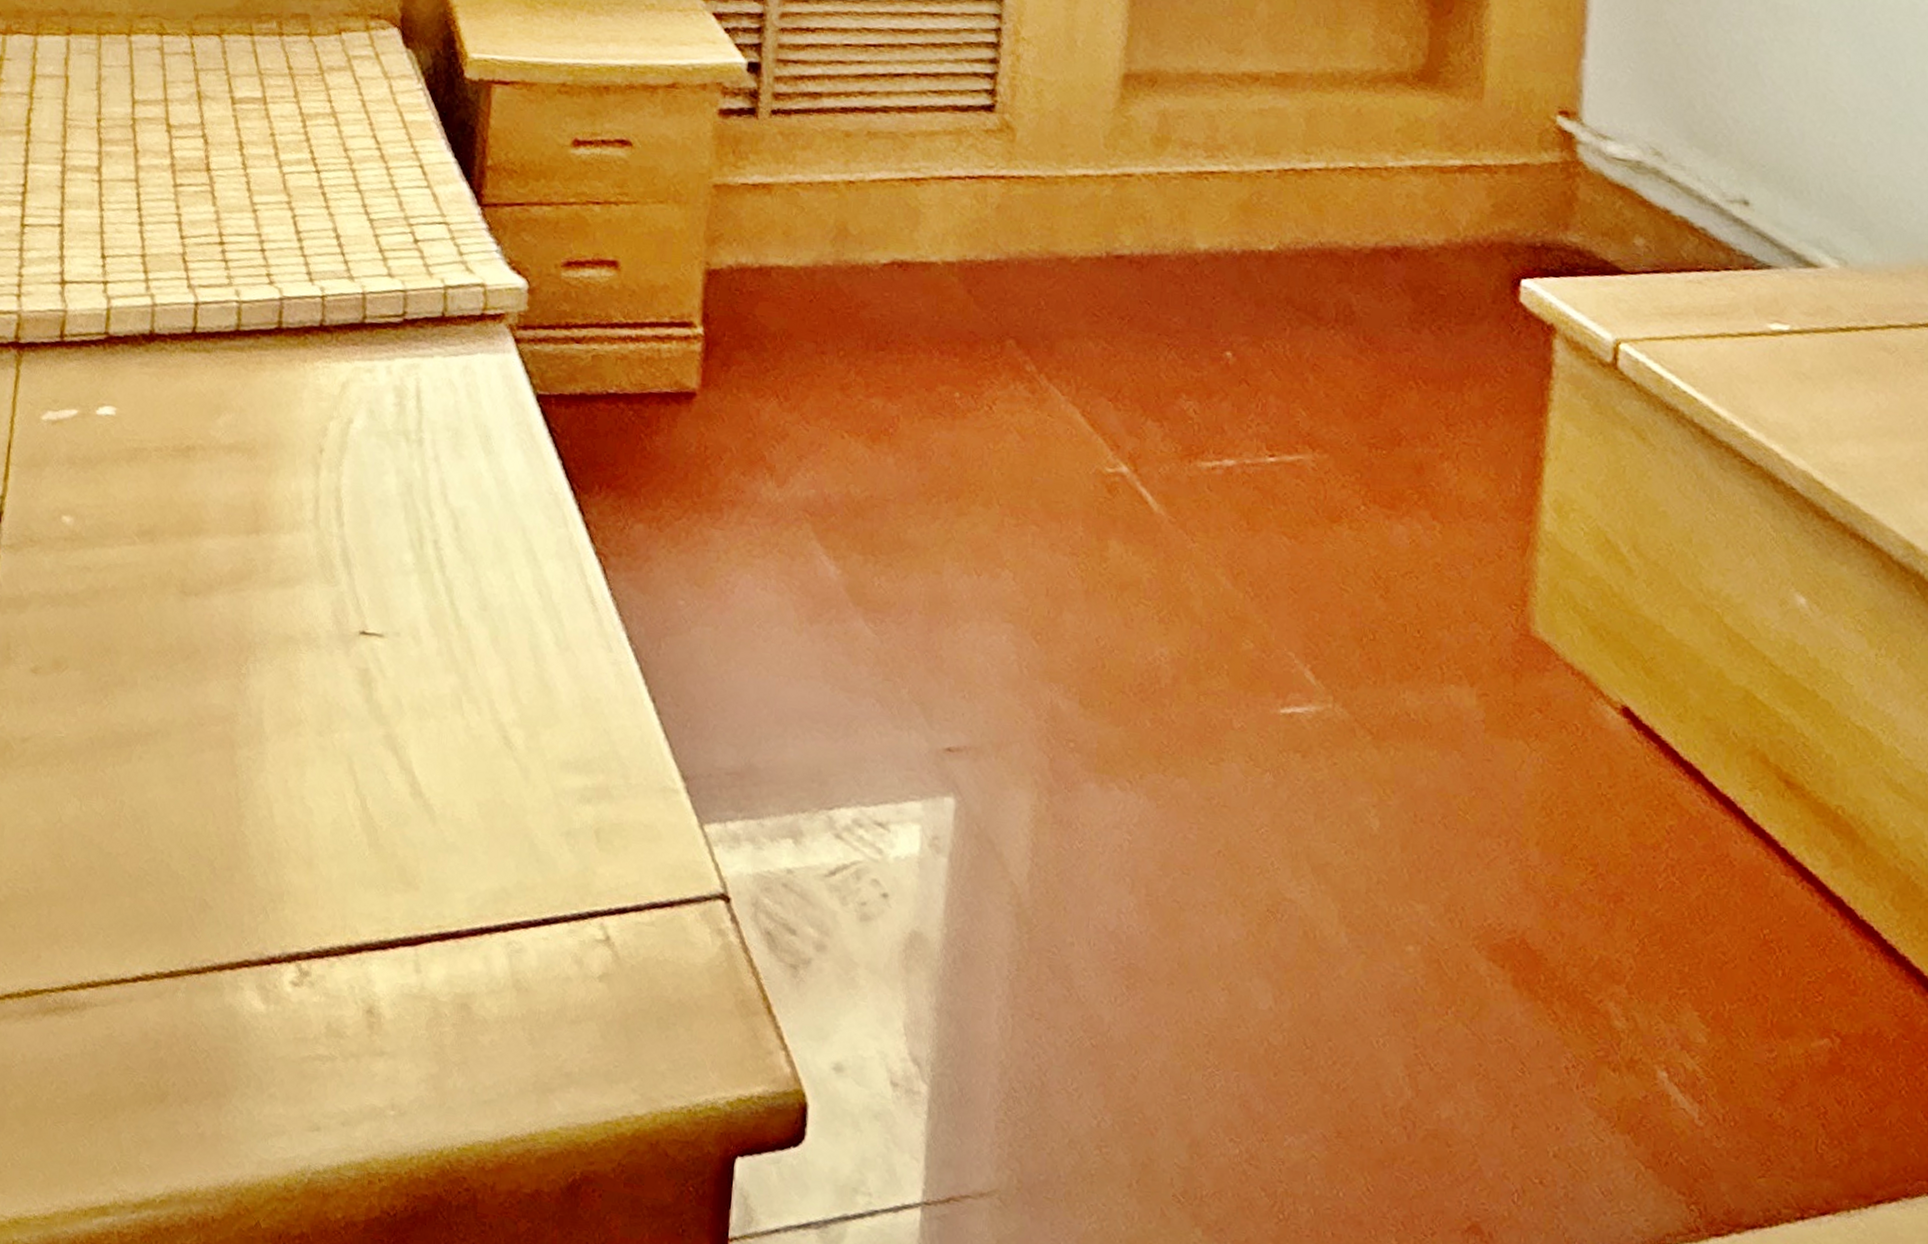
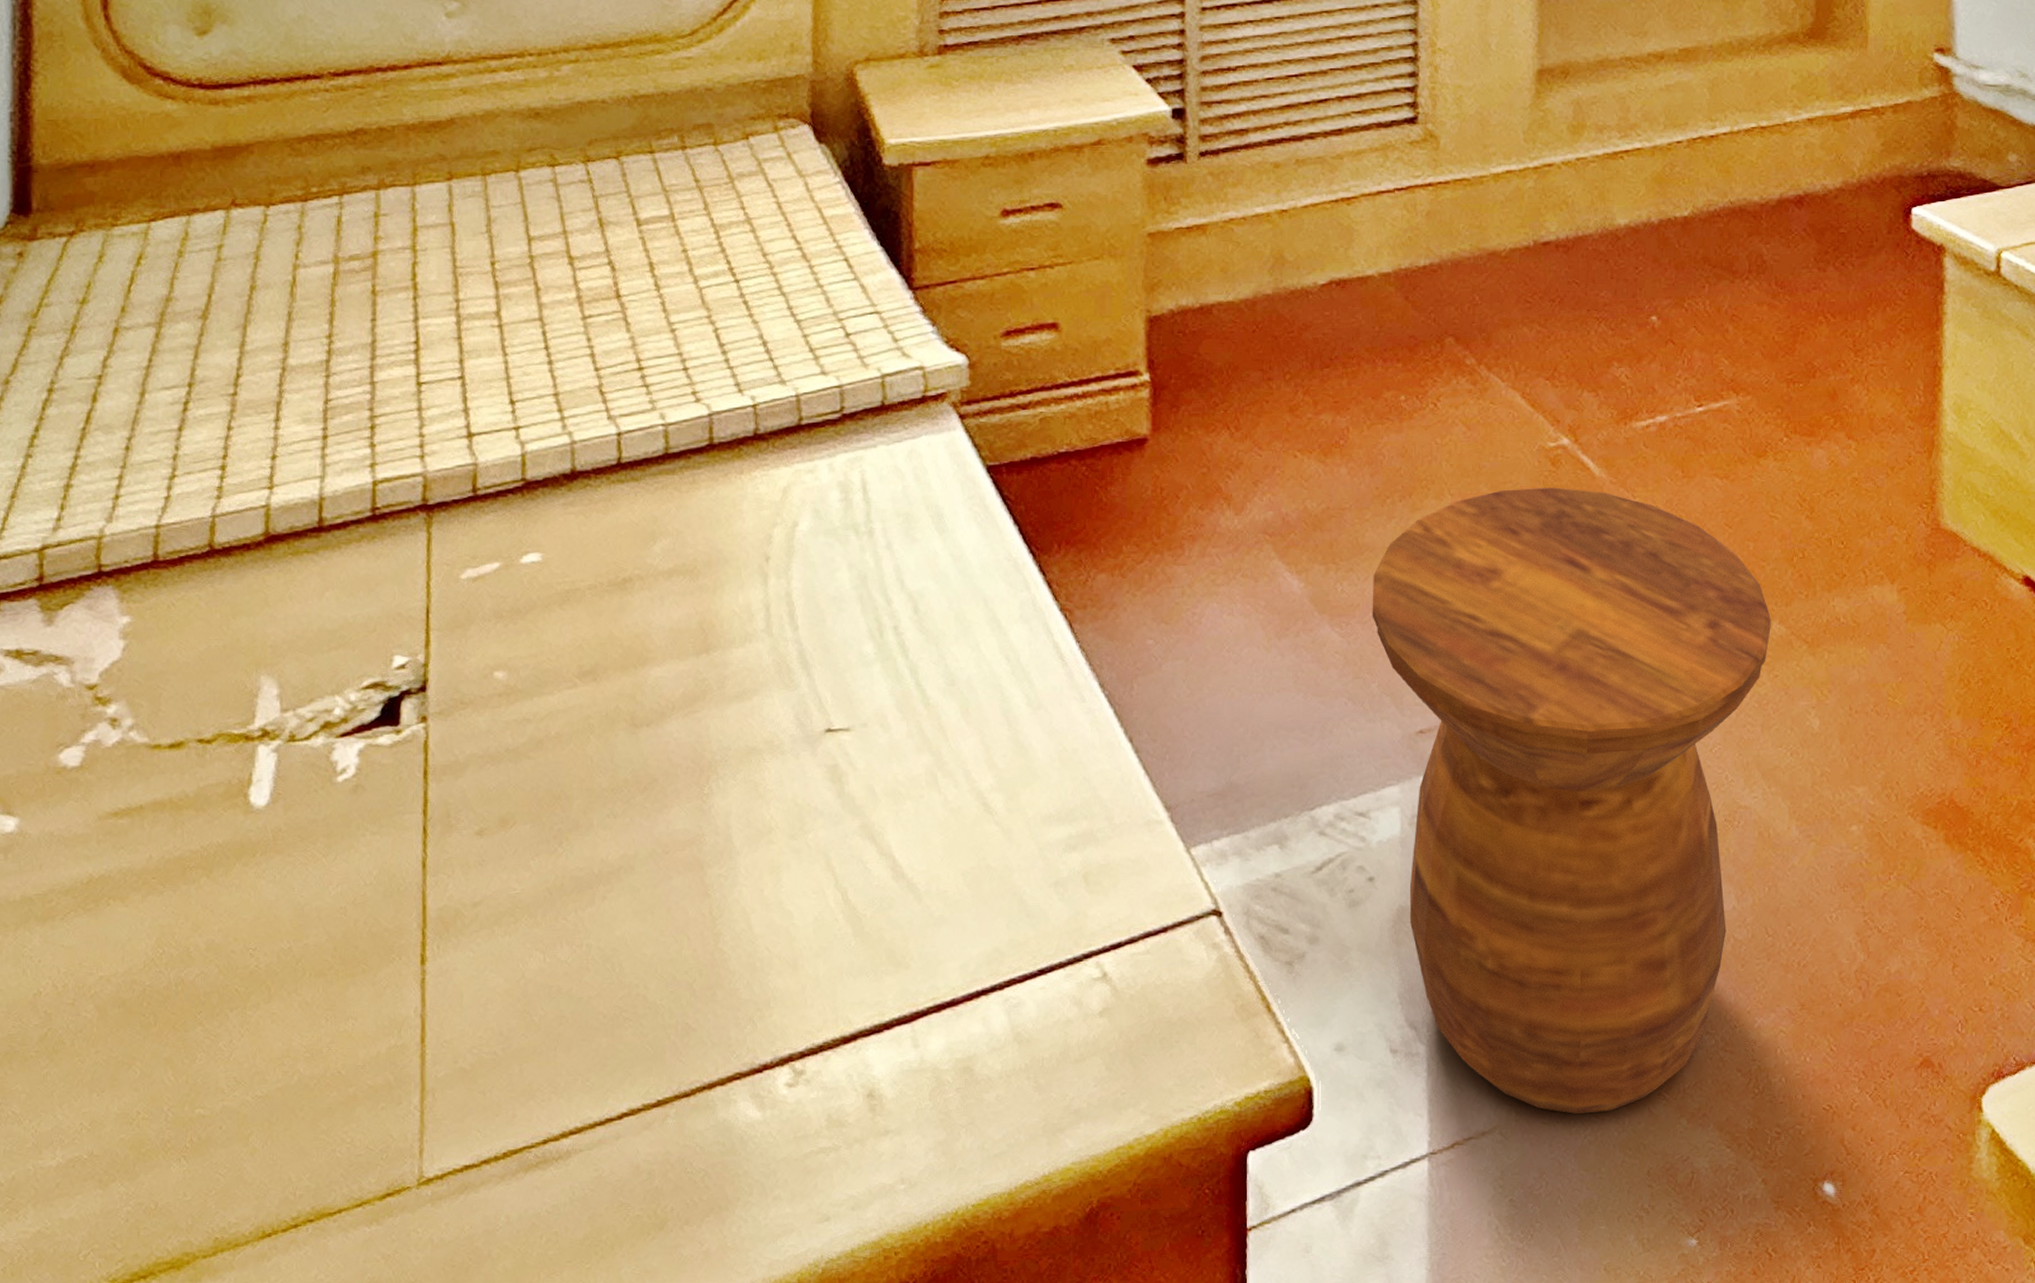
side table: none [907,509,1334,1202] -> present [1372,487,1771,1115]

